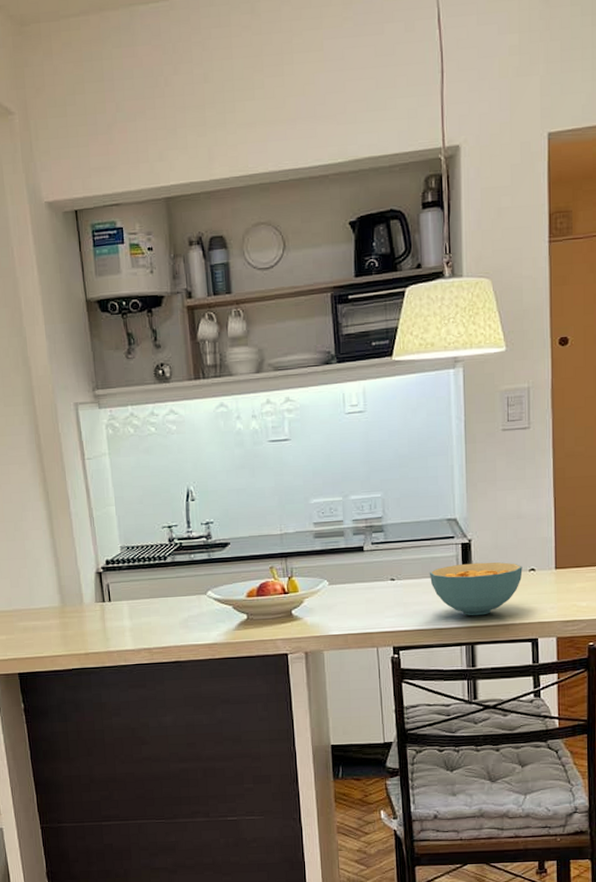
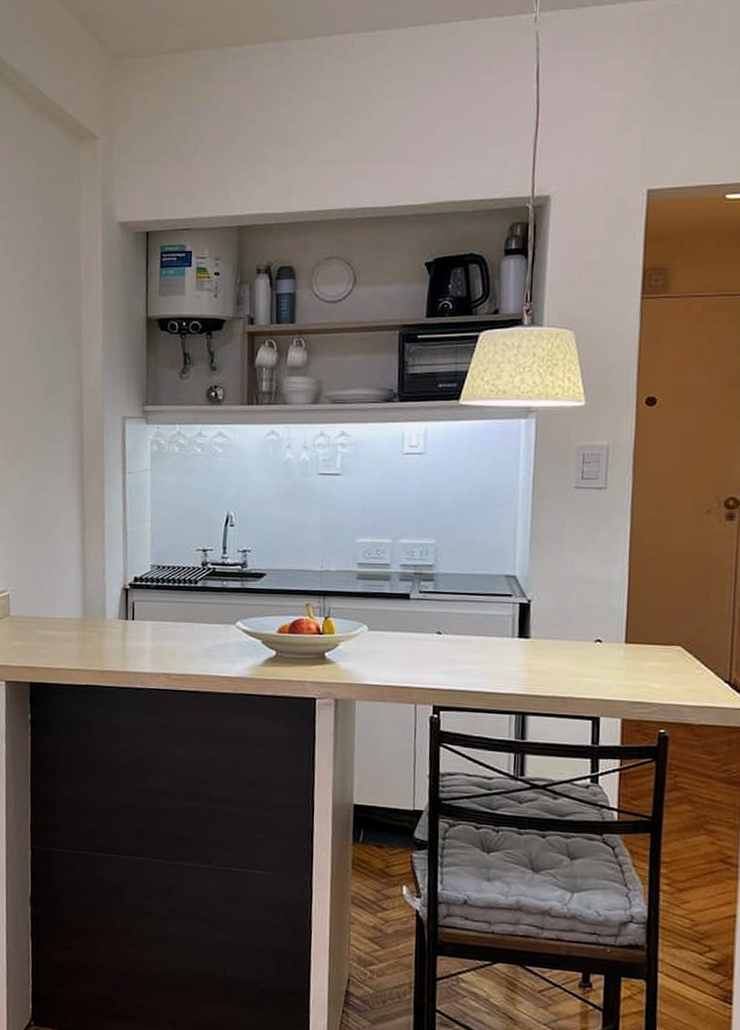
cereal bowl: present [429,562,523,616] -> none [480,625,588,684]

